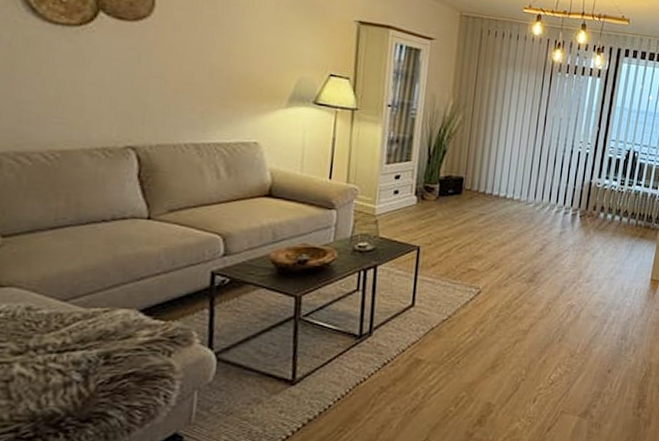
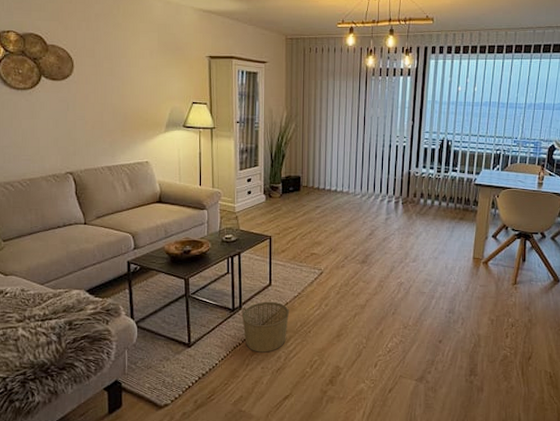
basket: none [371,326,436,389] -> present [241,301,290,352]

